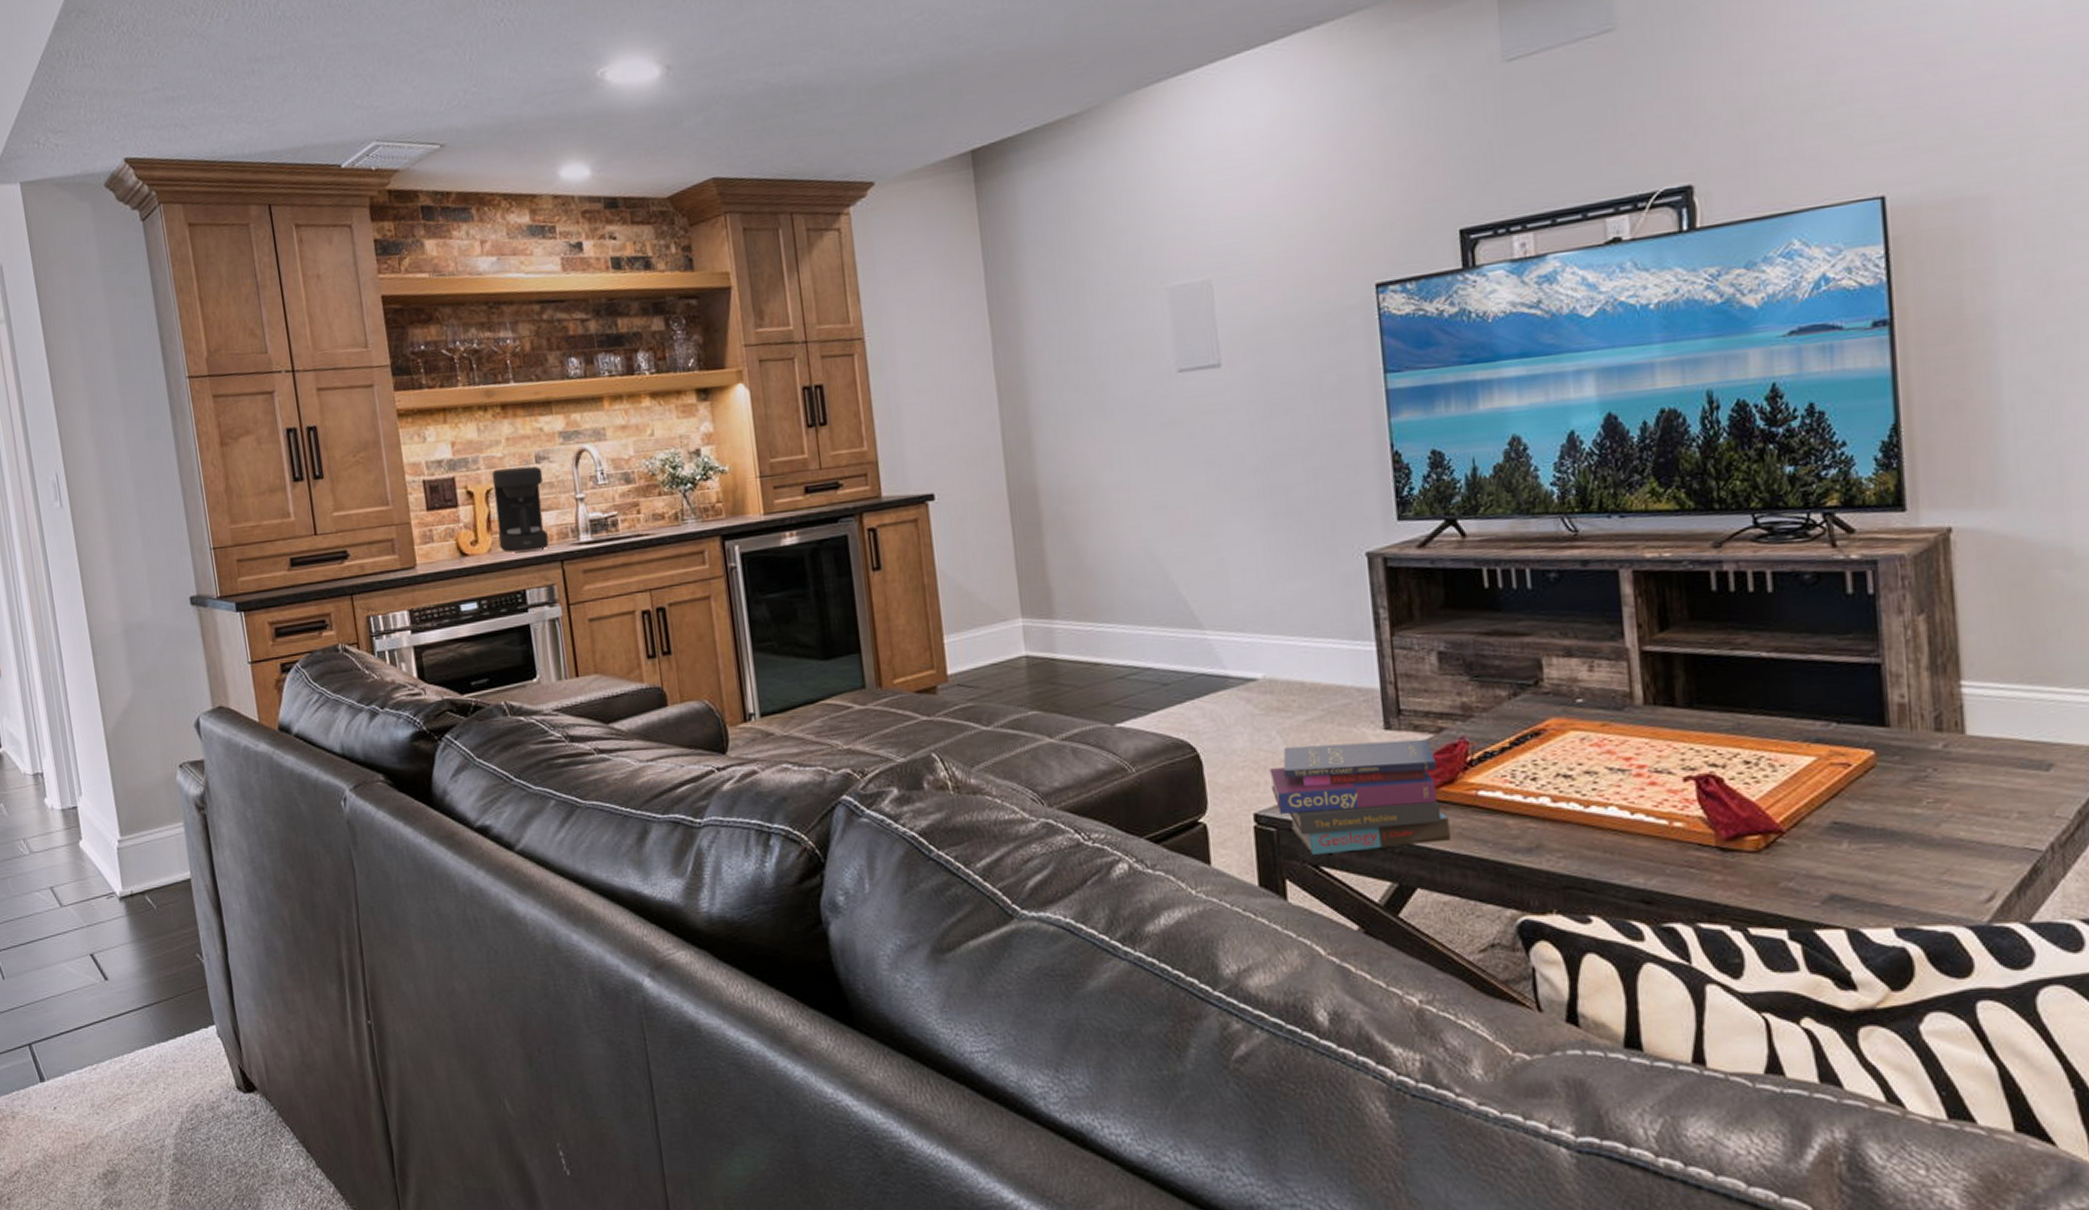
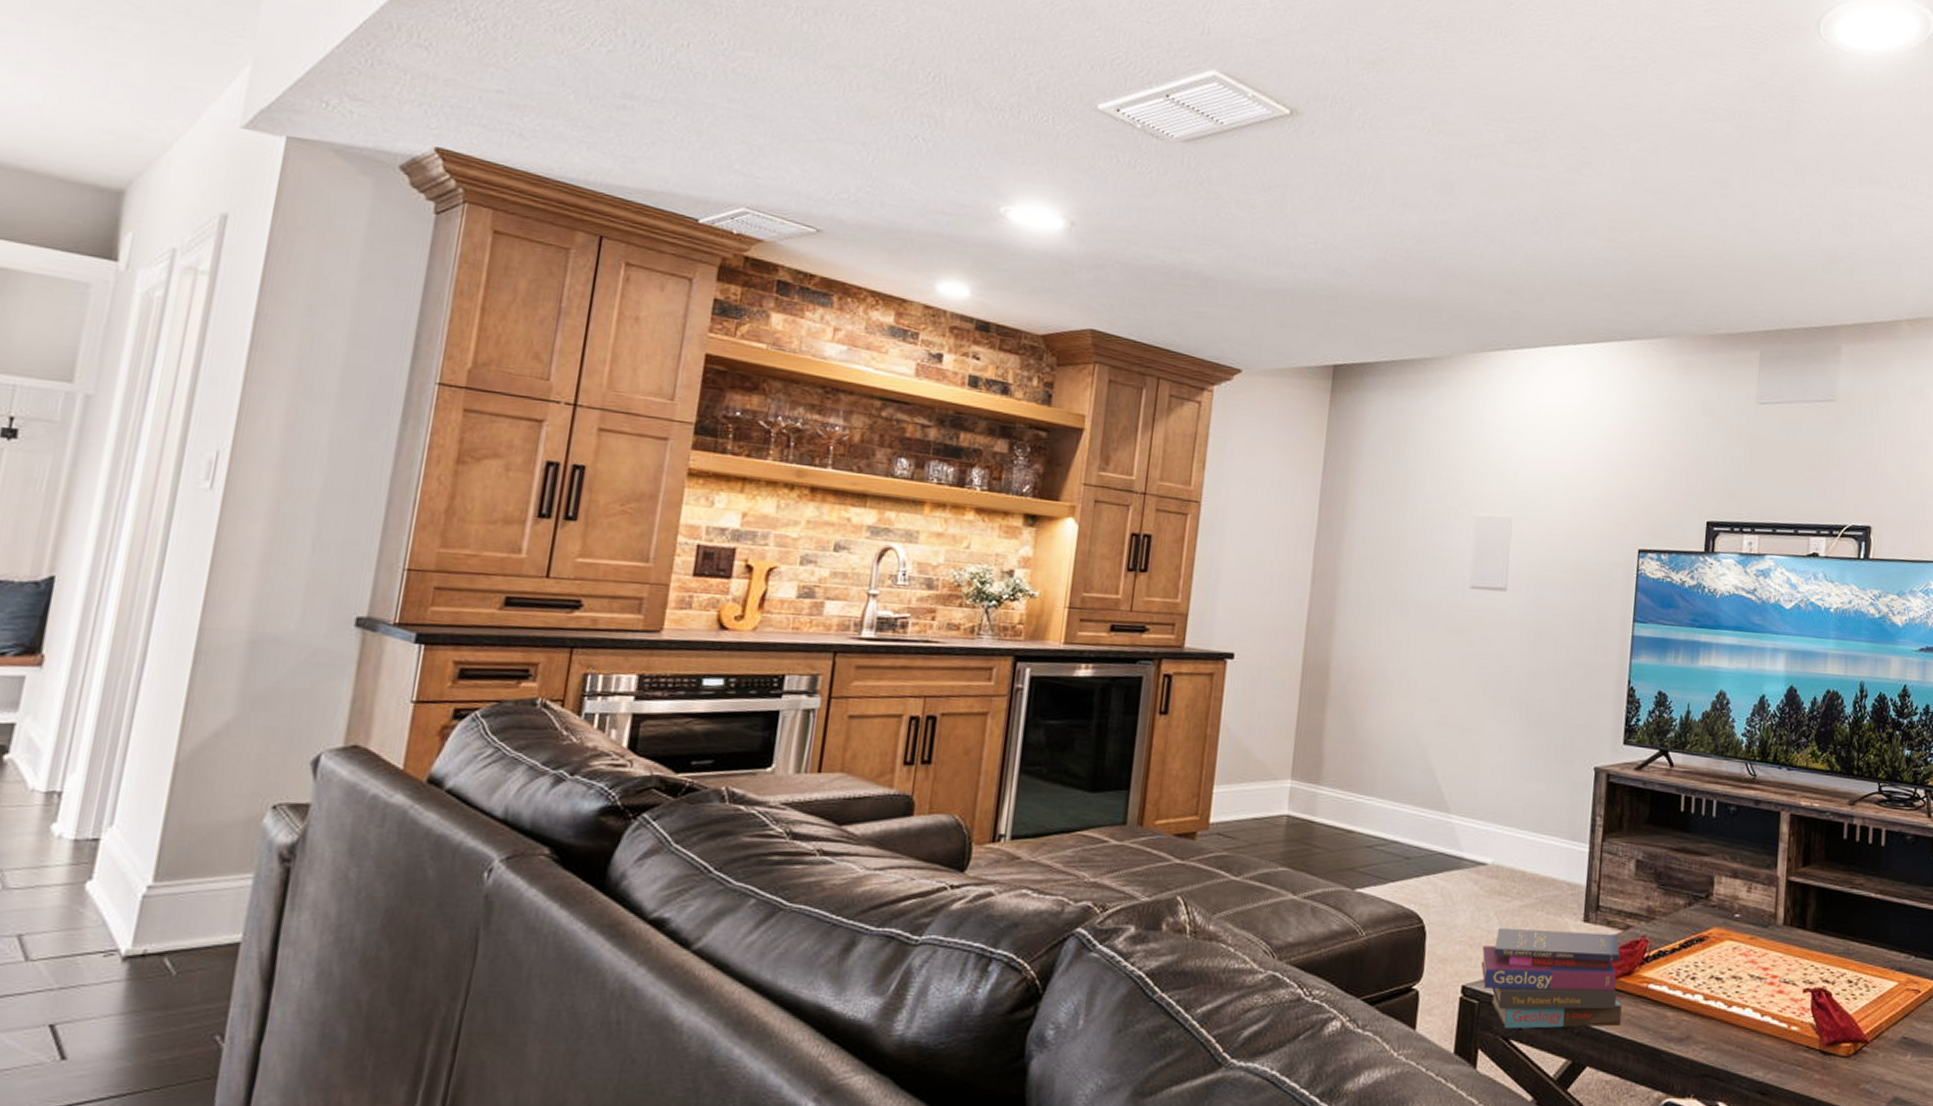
coffee maker: present [491,466,549,553] -> none [767,549,839,638]

